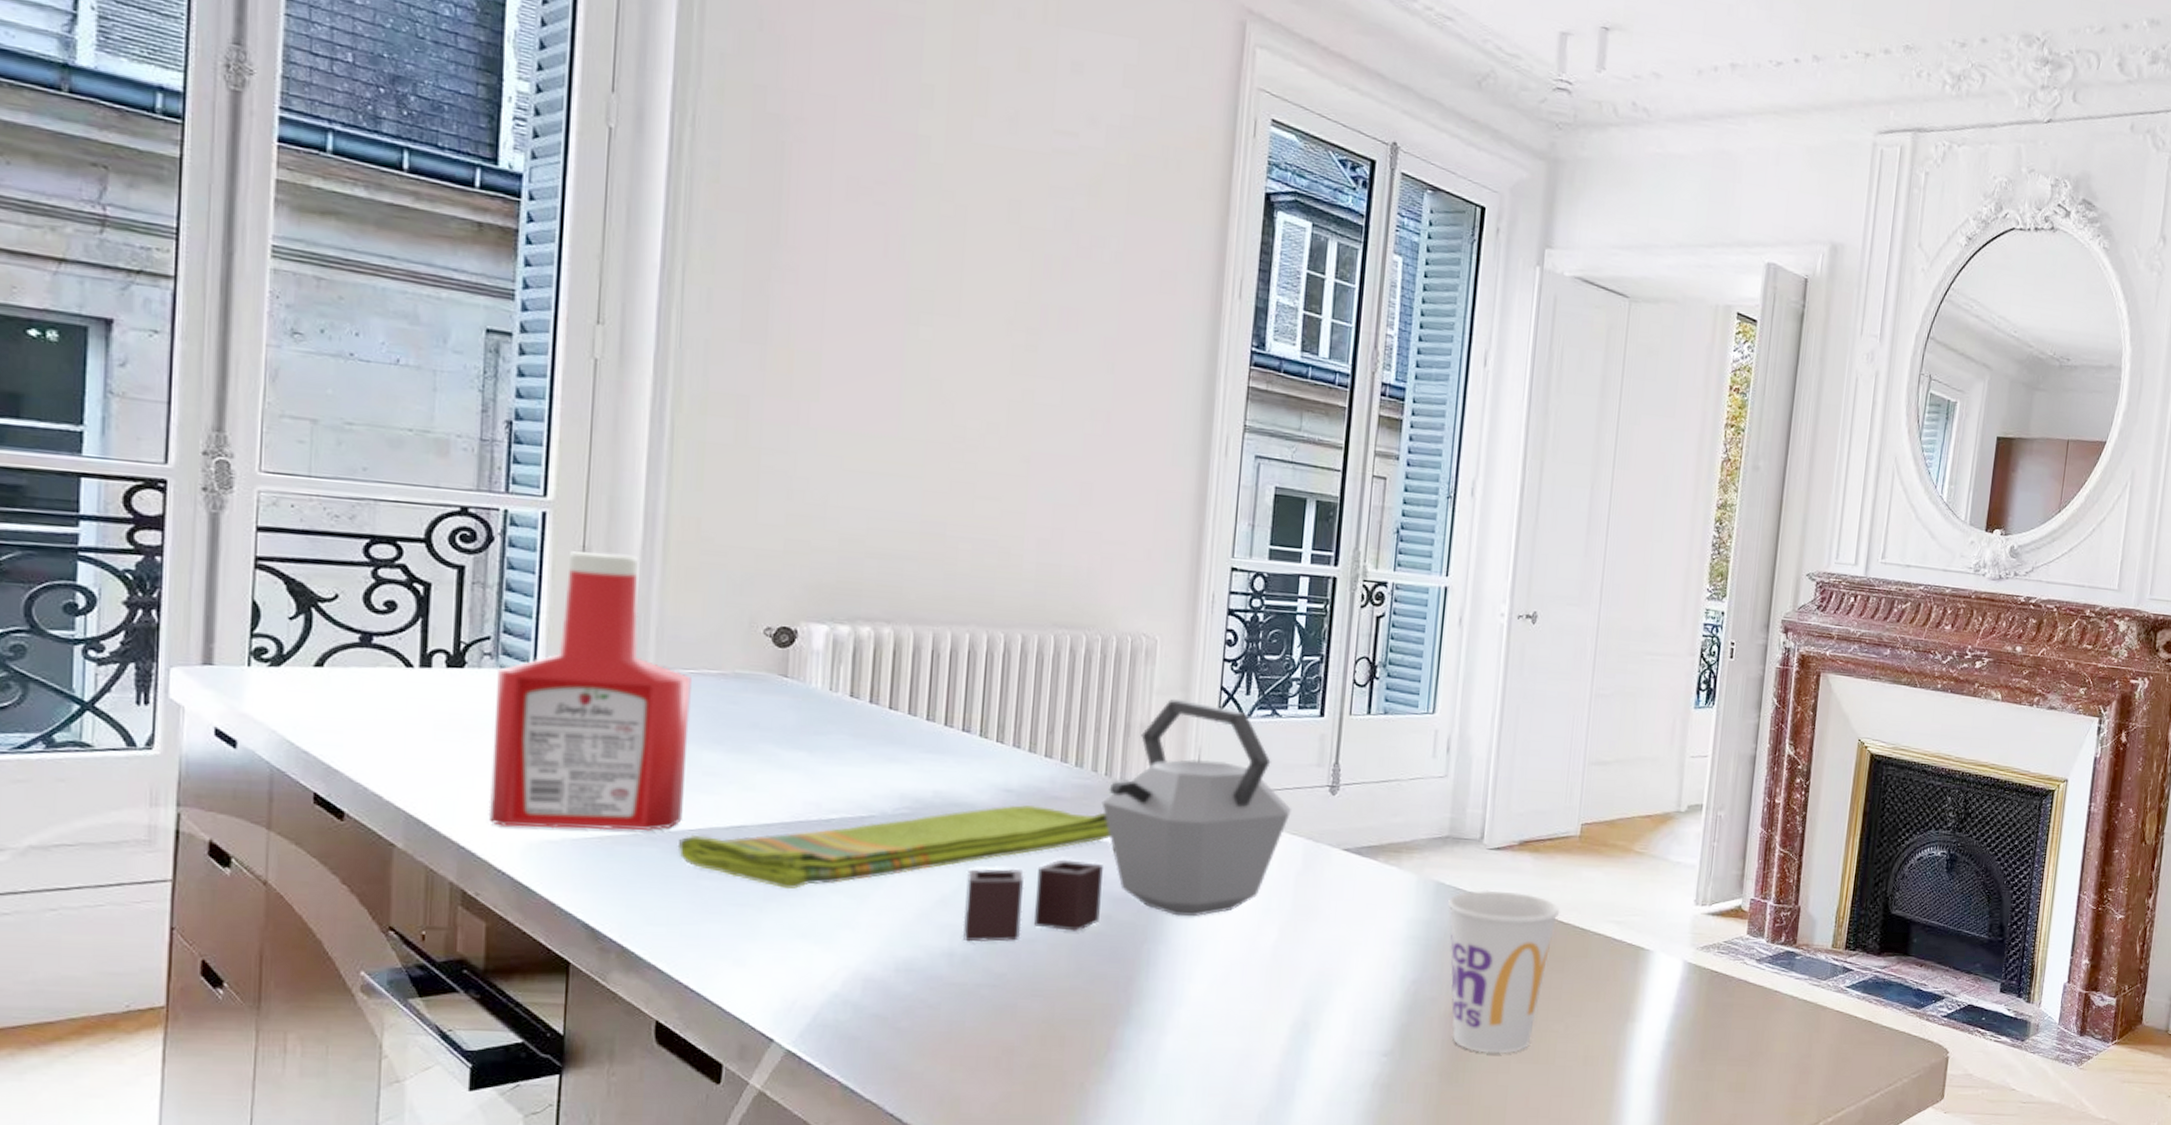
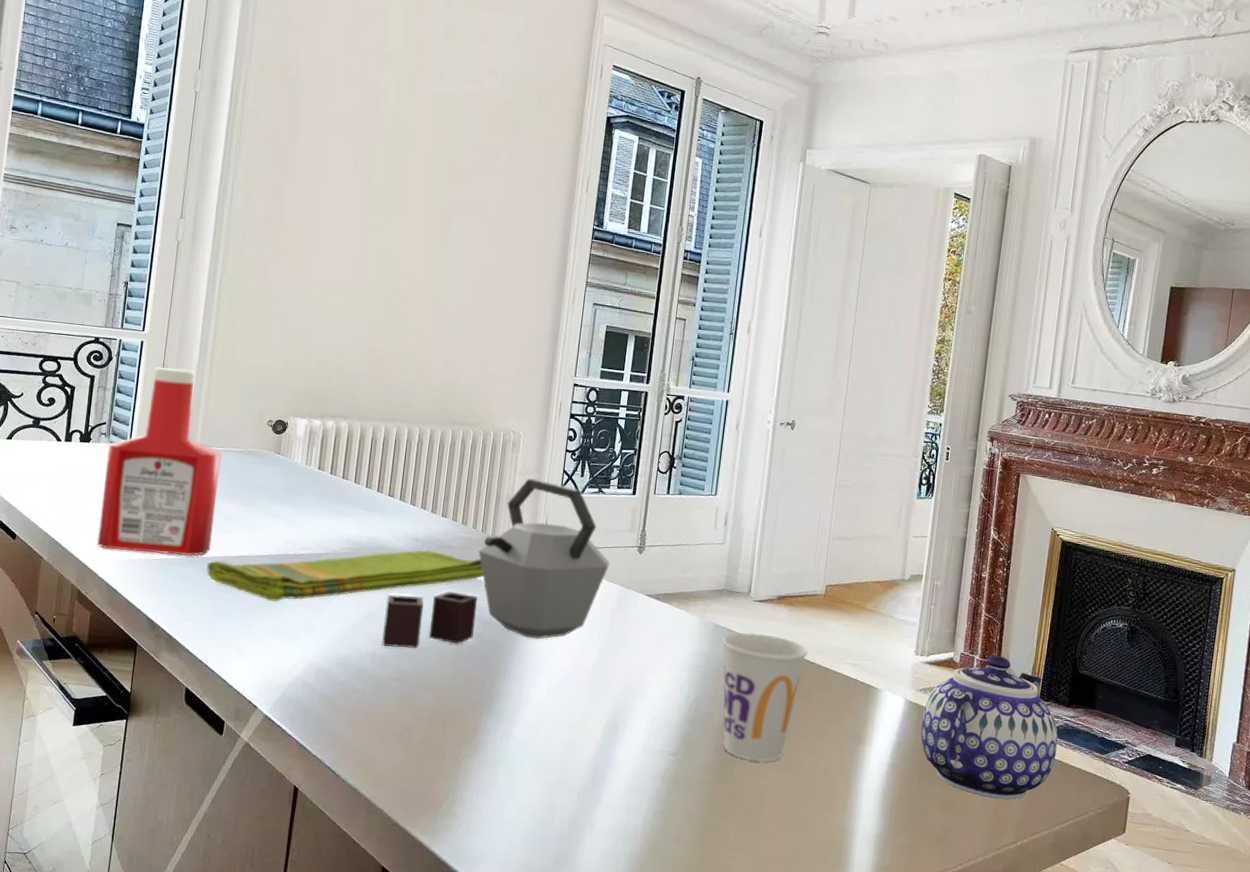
teapot: none [1703,898,1867,1074] -> present [921,655,1058,801]

